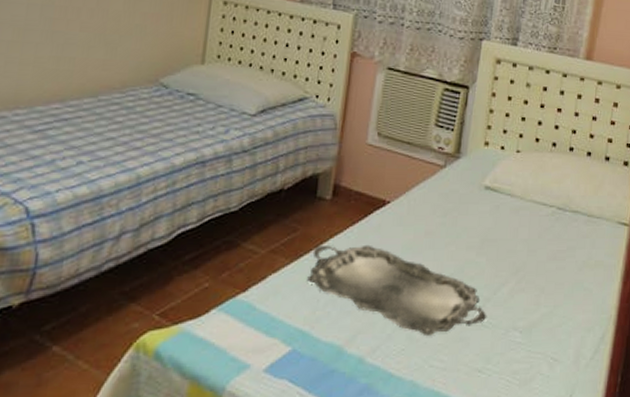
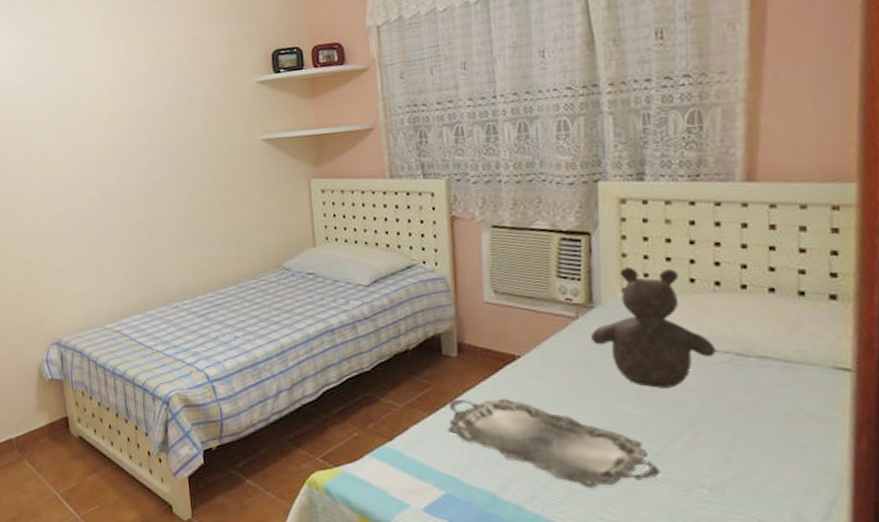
teddy bear: none [453,123,545,237] -> present [591,267,717,388]

